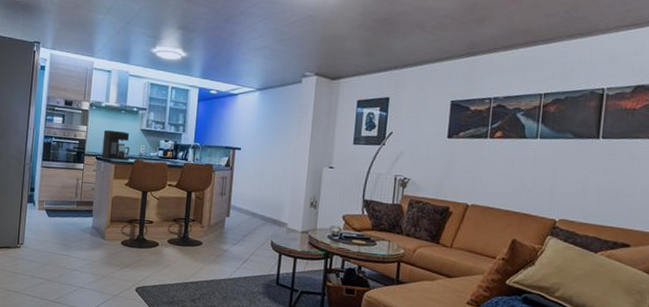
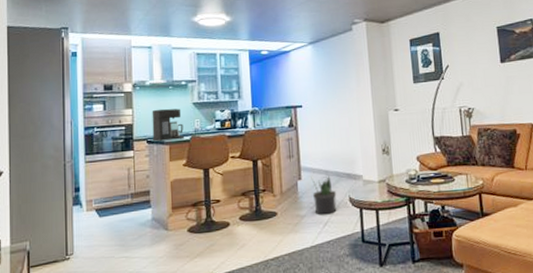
planter: none [237,216,260,254] -> present [311,175,337,216]

